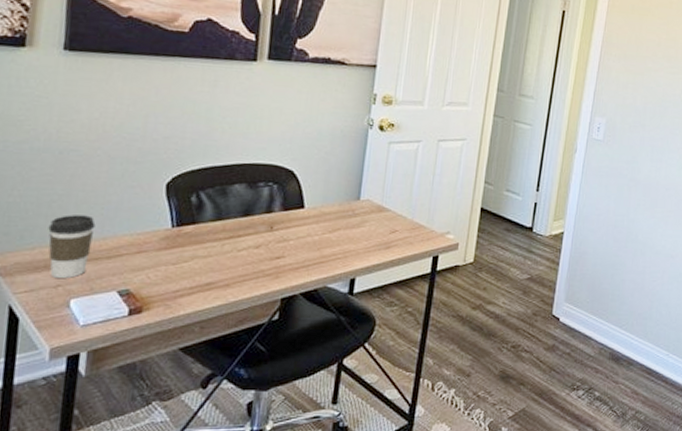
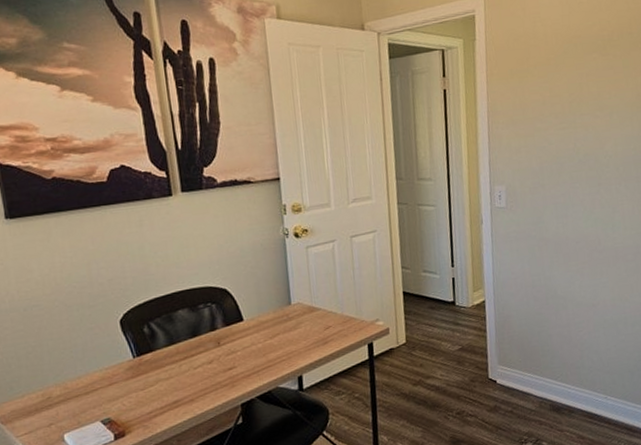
coffee cup: present [48,215,96,278] -> none [30,360,71,418]

